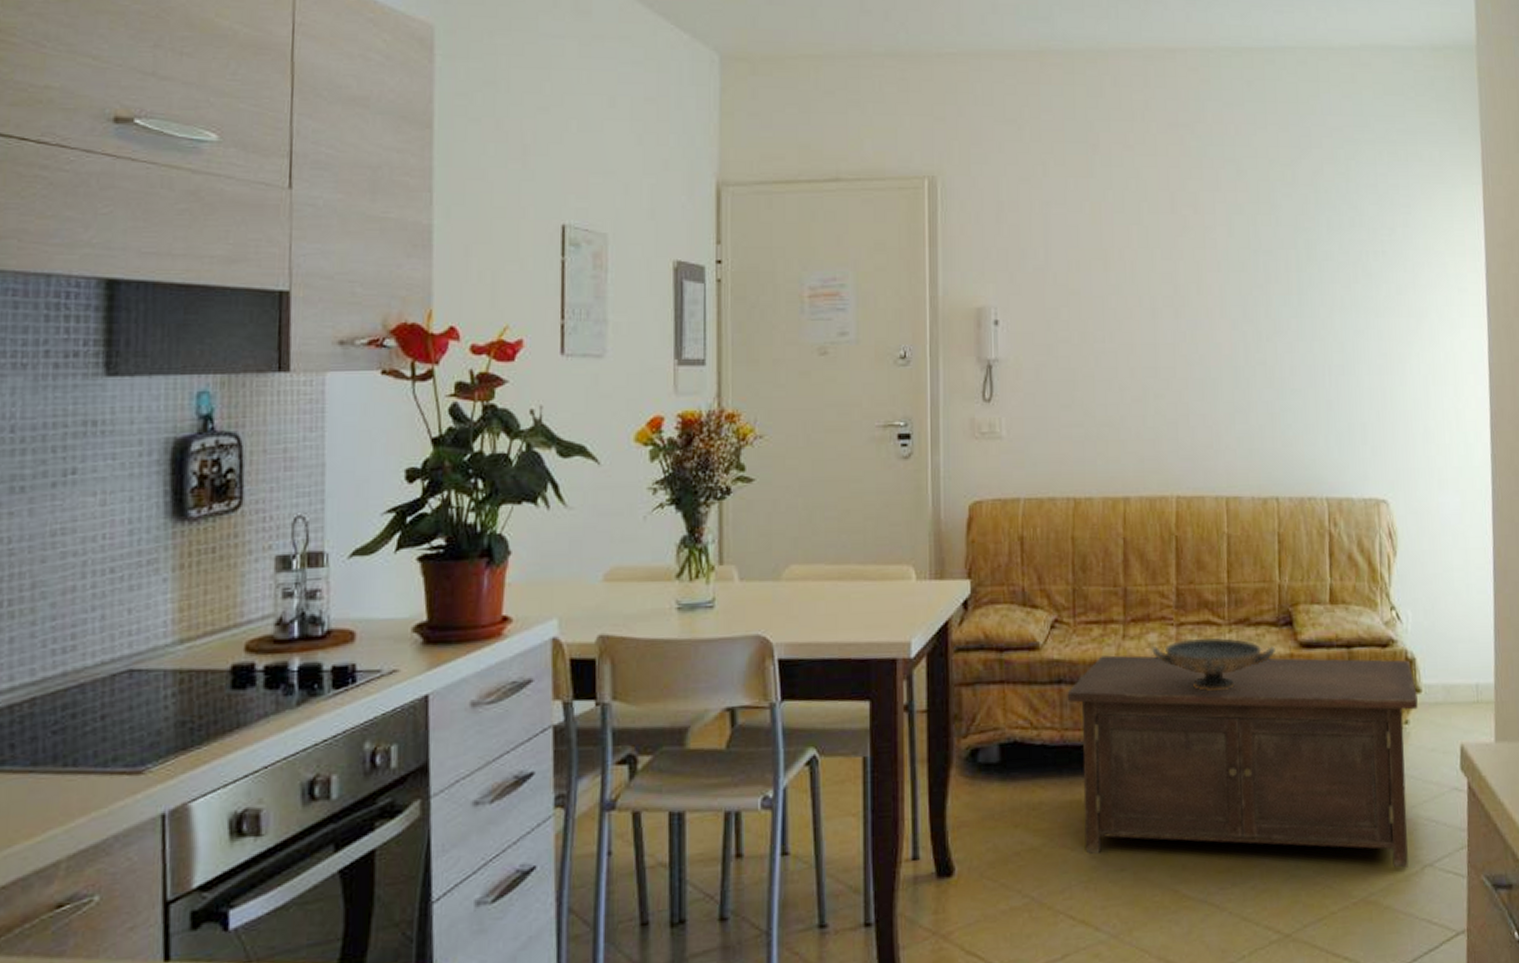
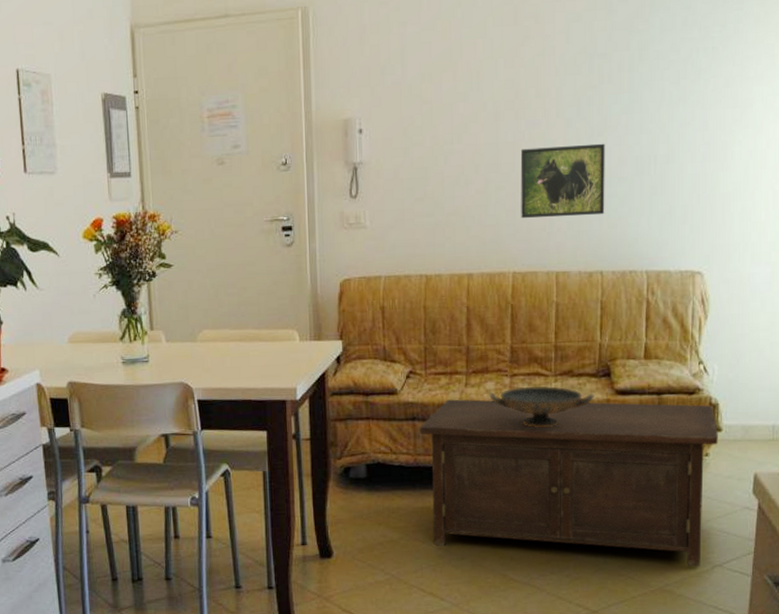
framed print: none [1181,349,1278,433] -> present [520,143,605,218]

